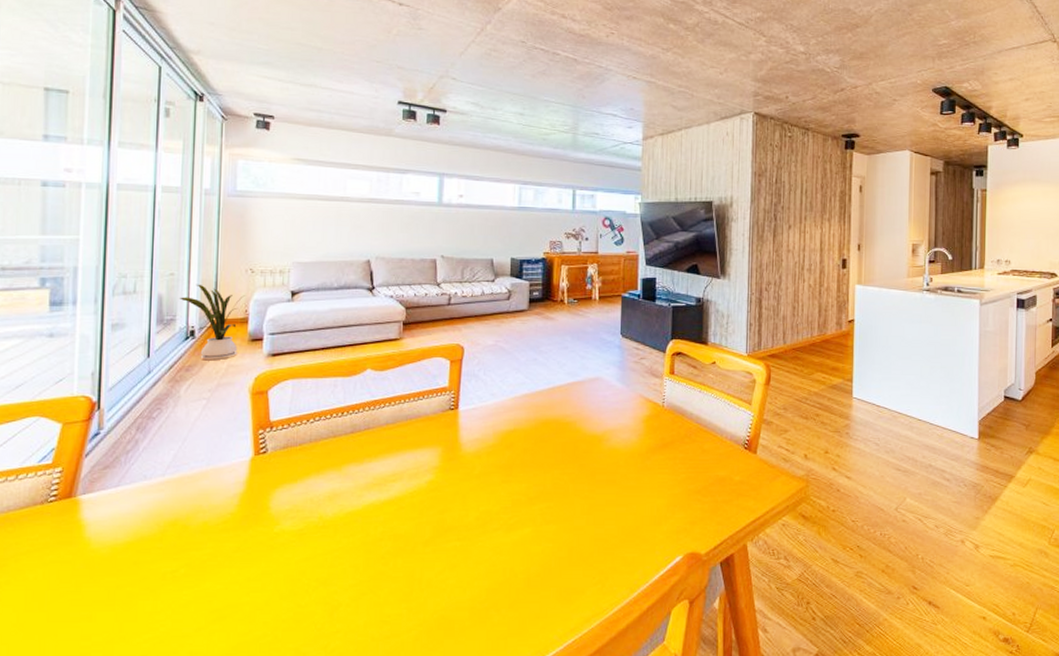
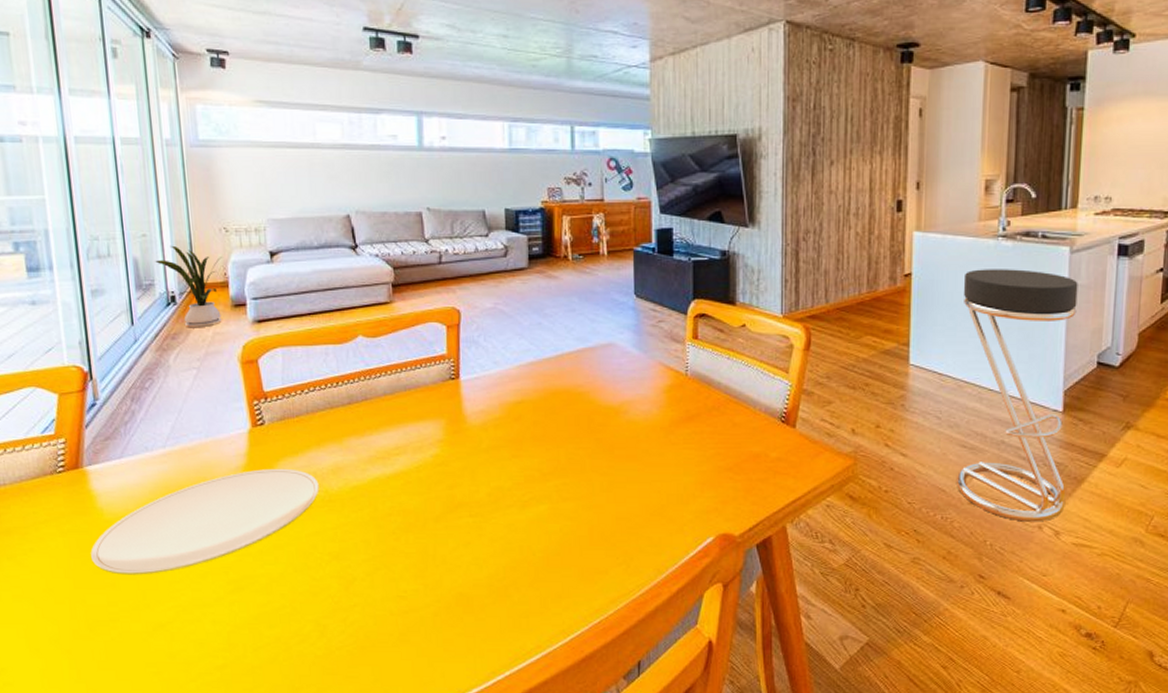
plate: none [71,495,314,606] -> present [91,468,319,575]
bar stool: none [892,317,987,537] -> present [955,269,1078,522]

